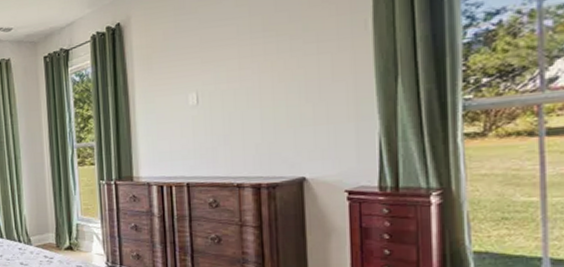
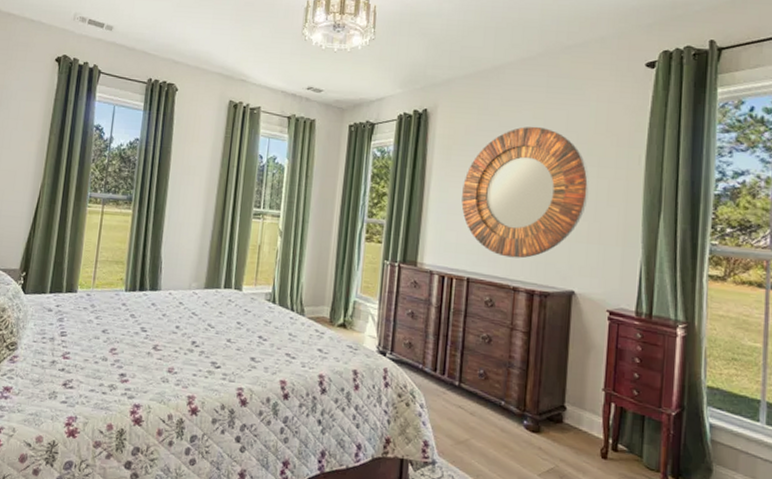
home mirror: none [169,13,310,156] -> present [461,126,590,259]

